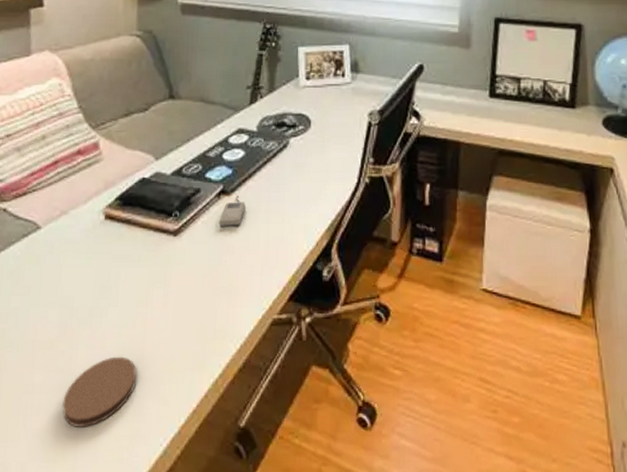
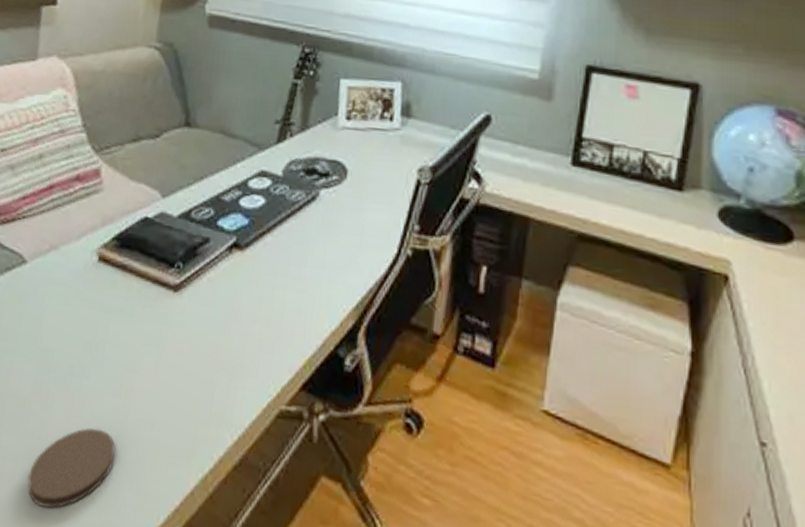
computer mouse: present [219,195,246,226] -> none [228,251,261,289]

